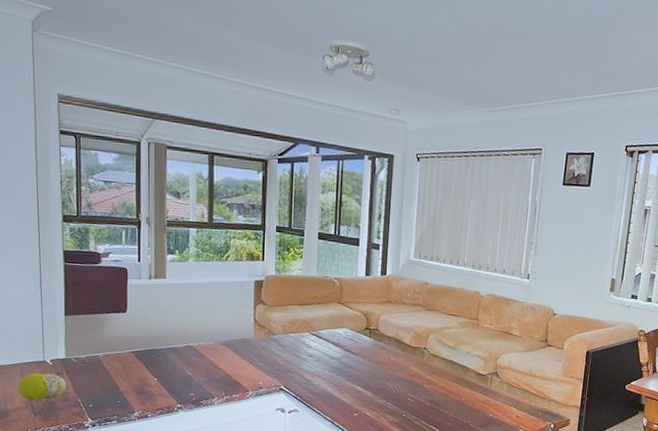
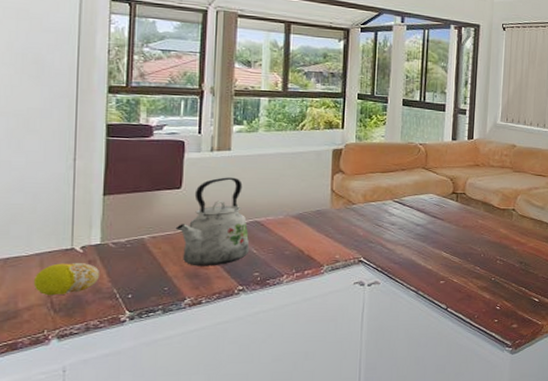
kettle: none [124,303,185,385] -> present [175,177,250,266]

